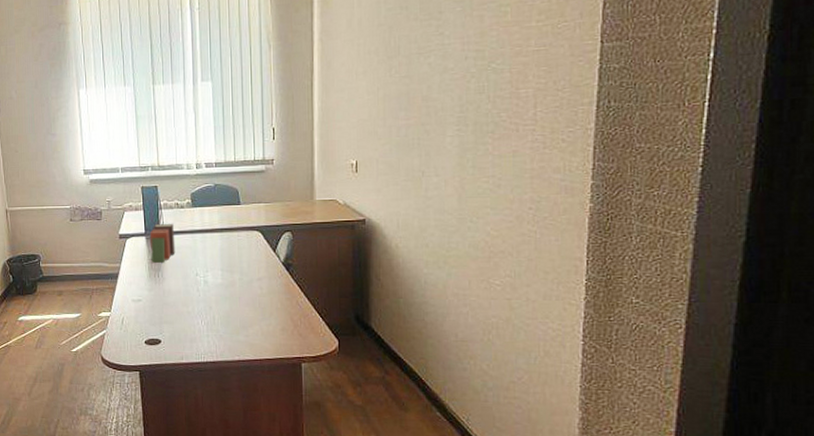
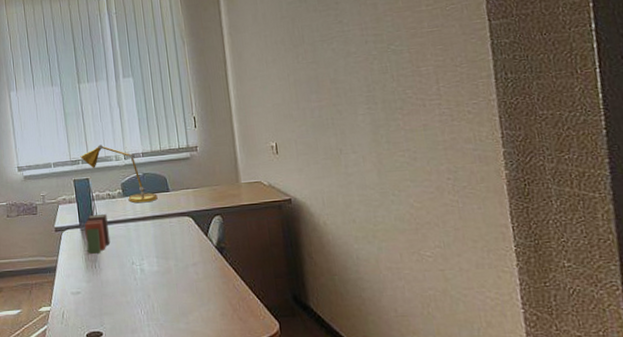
desk lamp: none [150,151,228,215] -> present [80,144,158,203]

